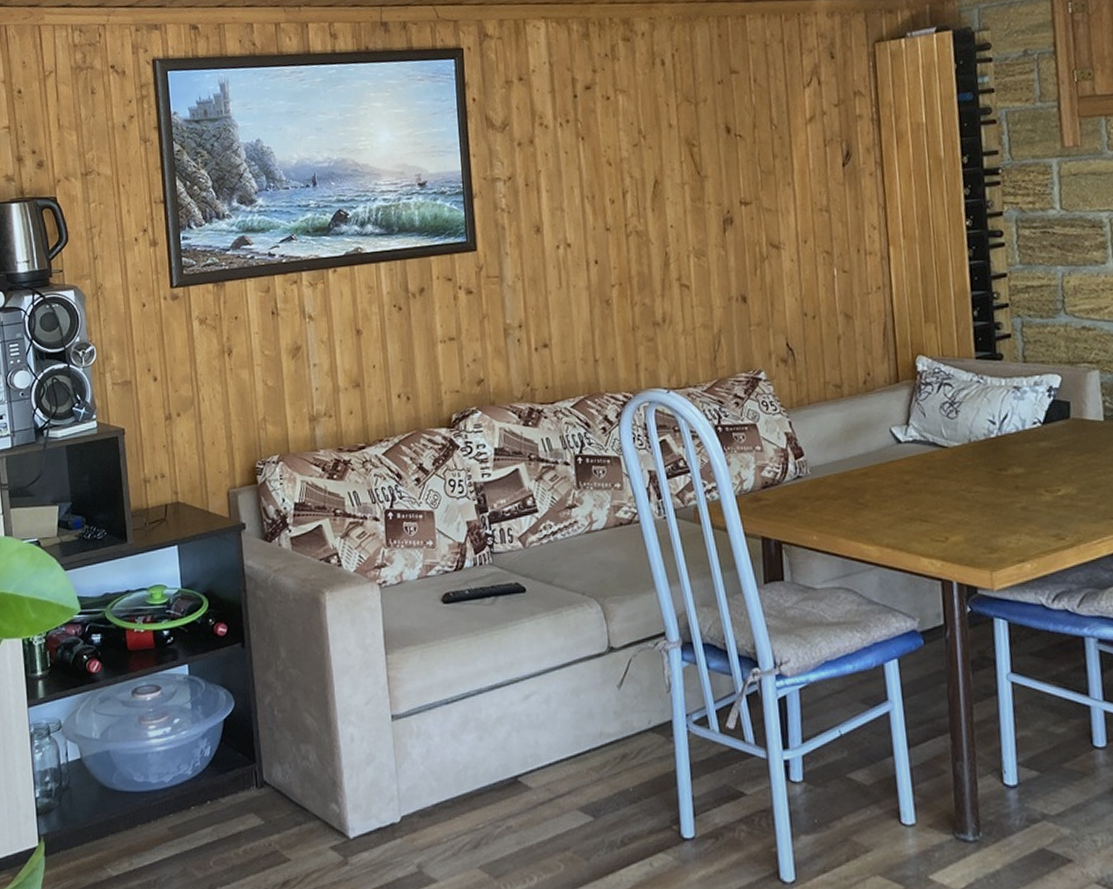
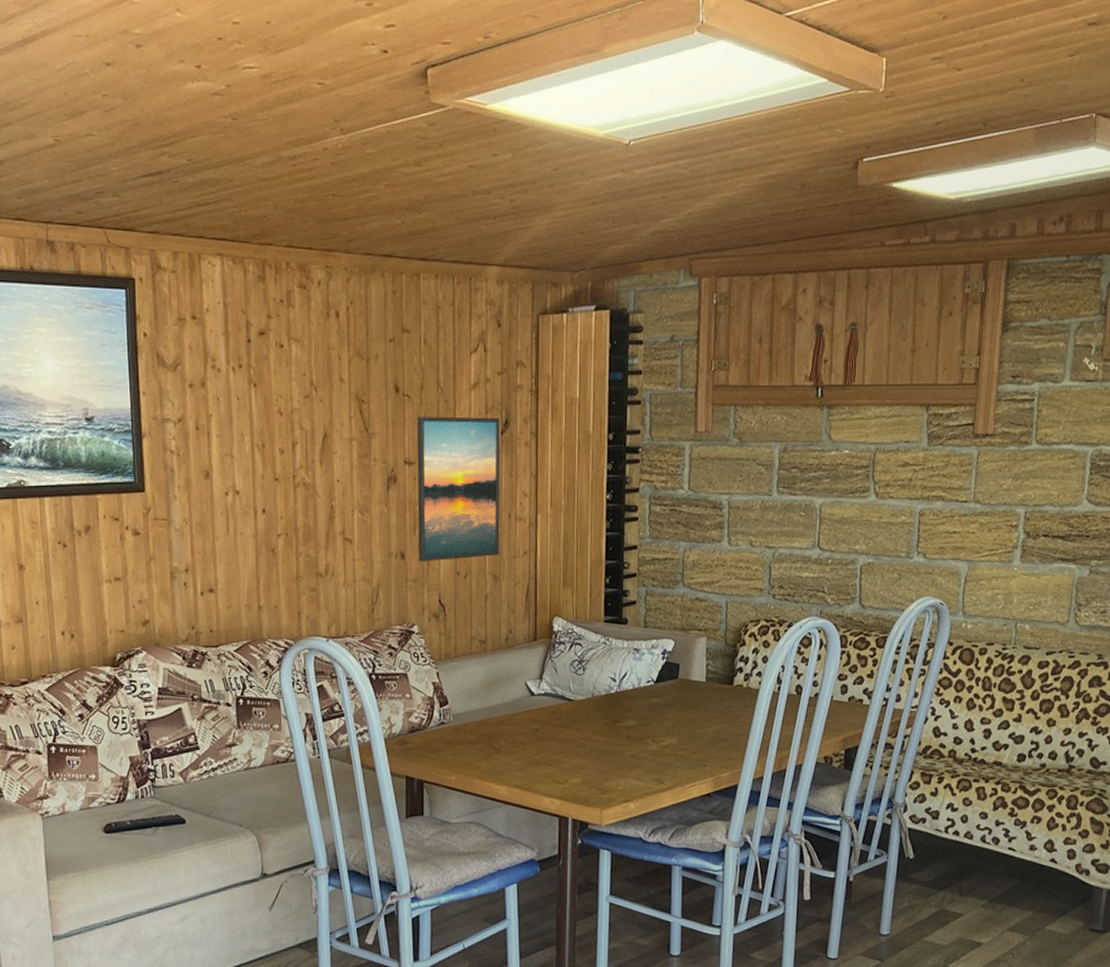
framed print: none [751,150,850,304] -> present [417,416,501,562]

